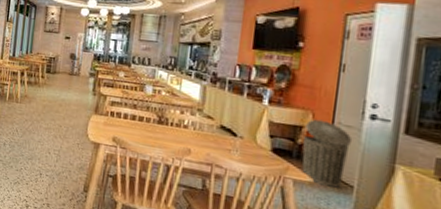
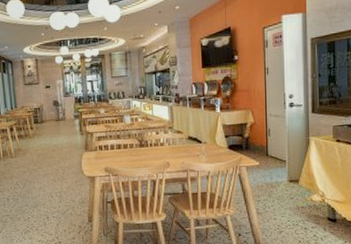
trash can: present [302,119,353,188] -> none [247,115,281,166]

